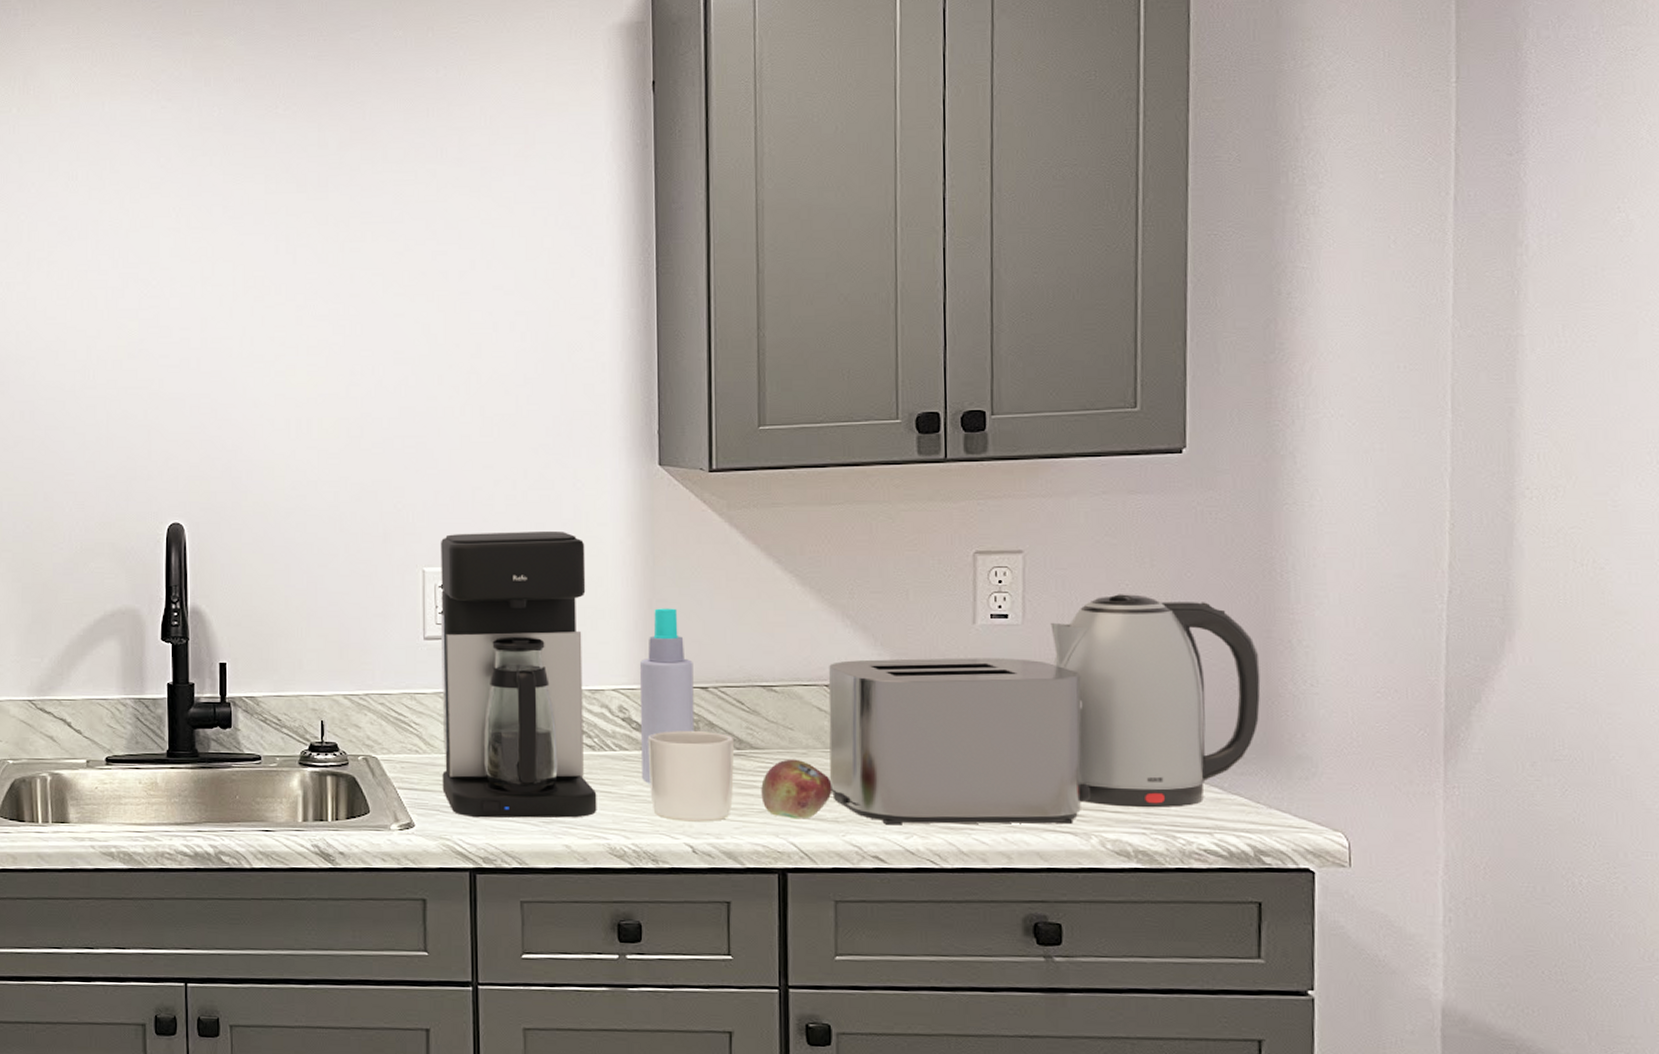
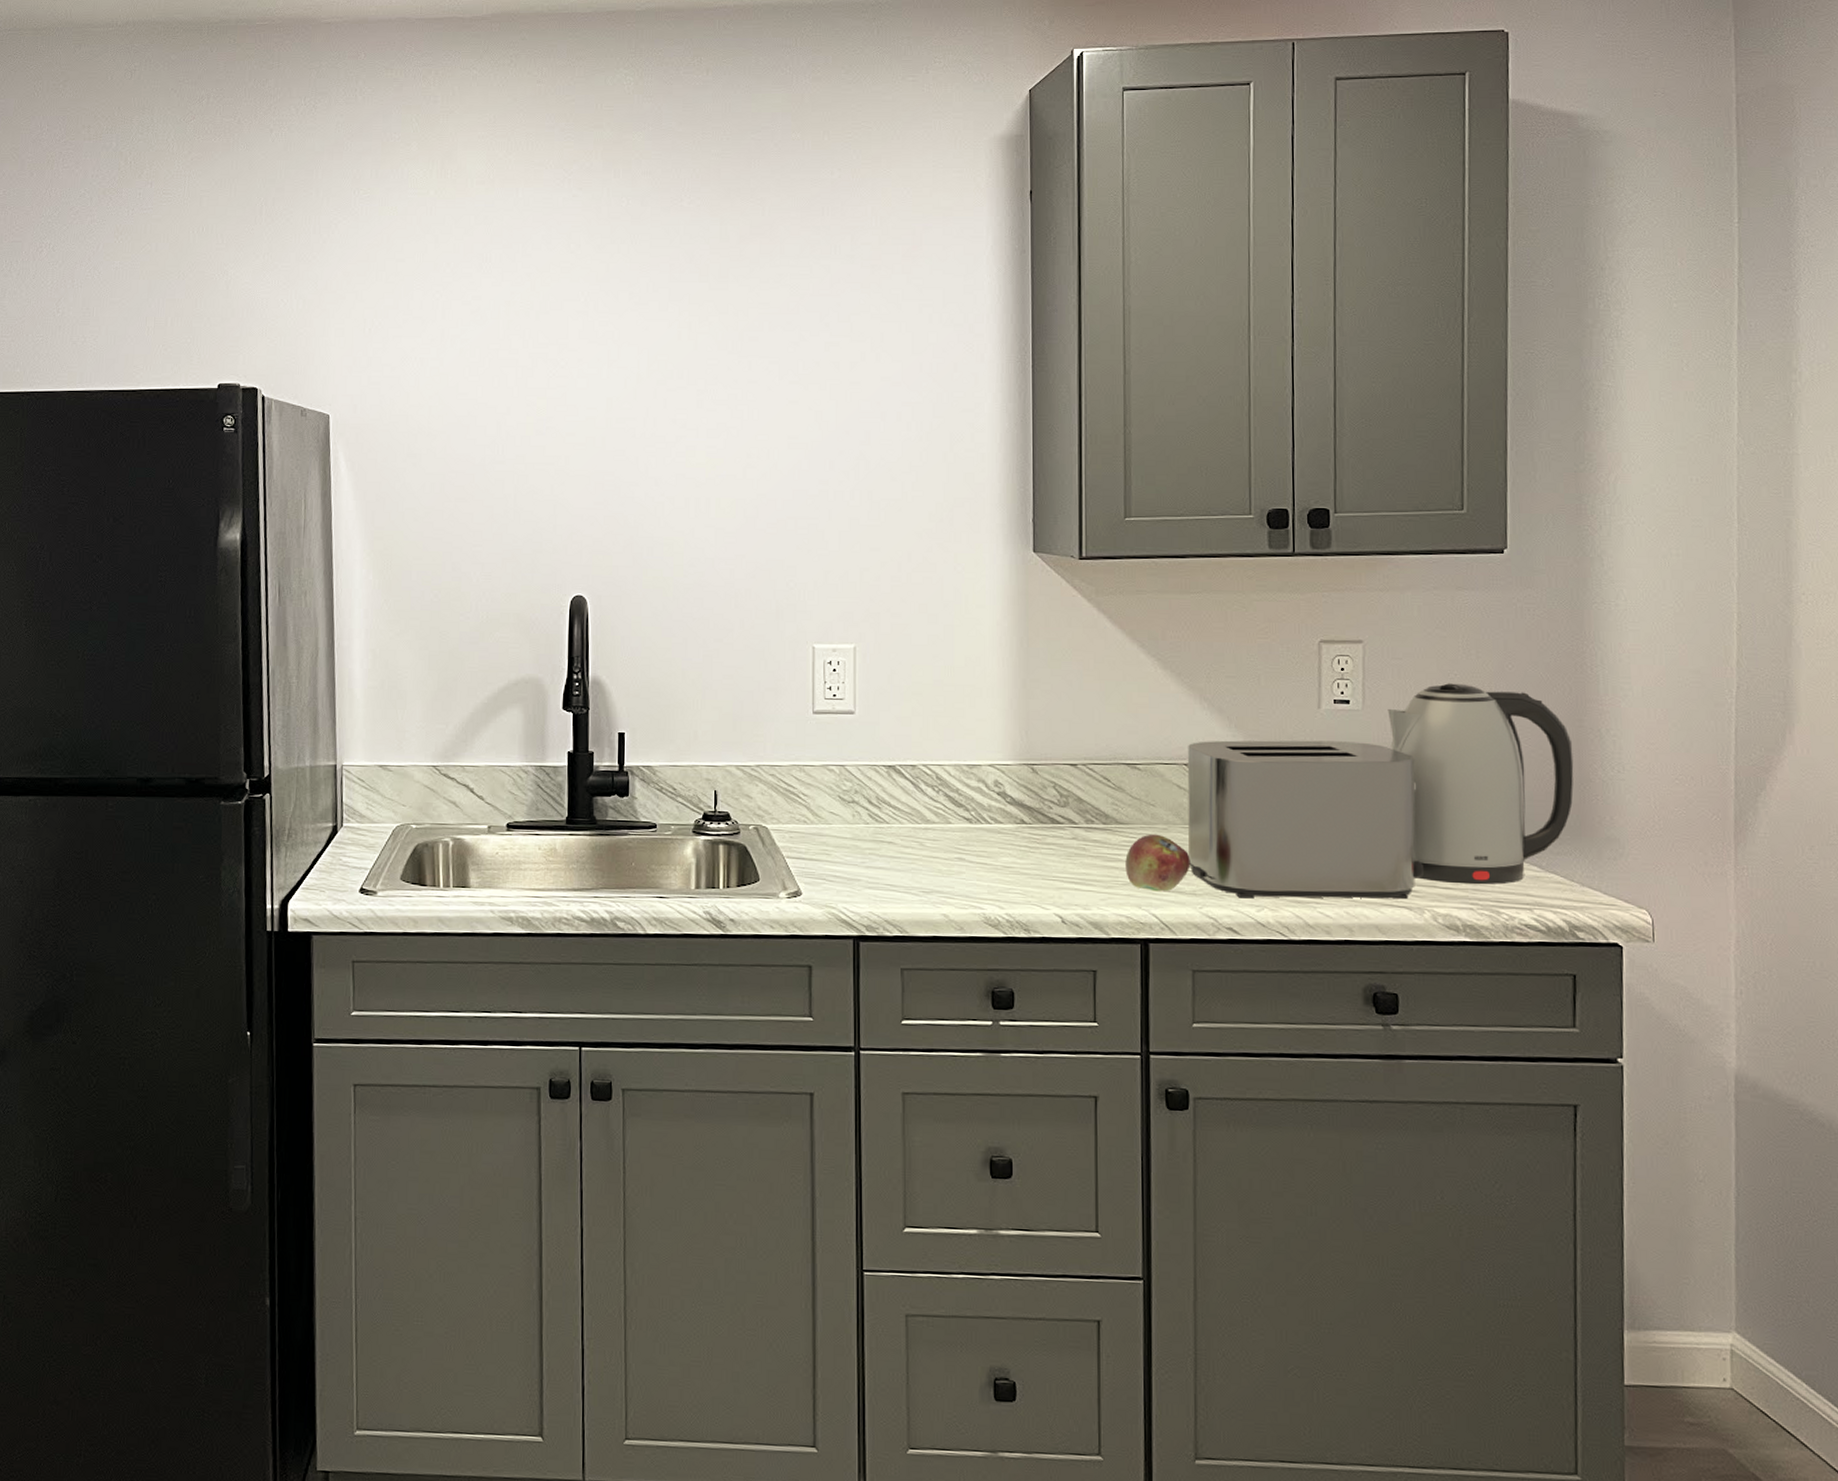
coffee maker: present [440,532,597,818] -> none [828,611,974,888]
spray bottle: present [640,608,694,784] -> none [1015,688,1064,857]
mug: present [647,731,735,822] -> none [1021,805,1101,894]

